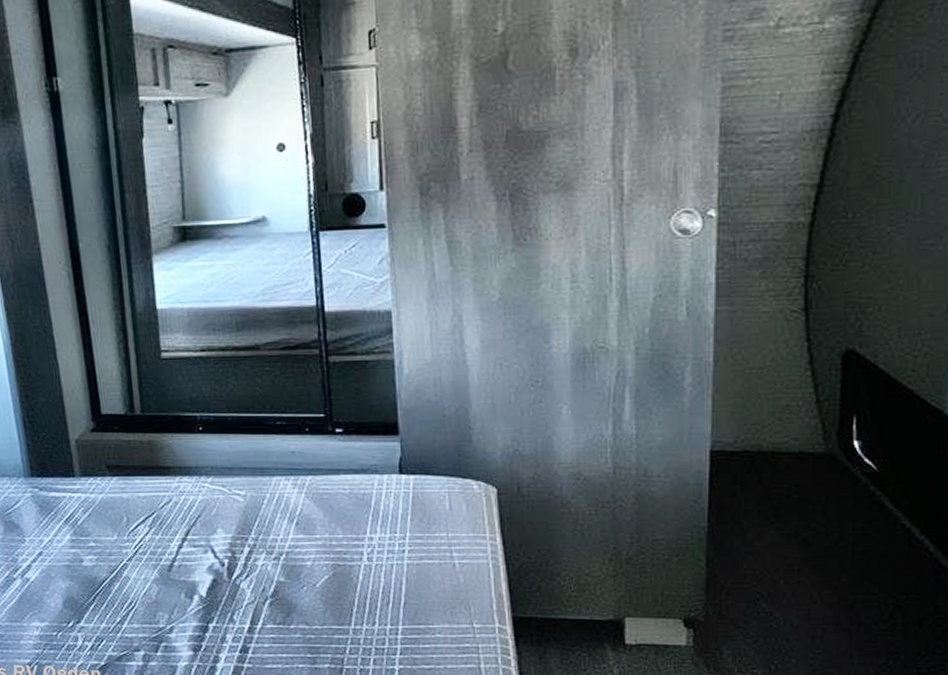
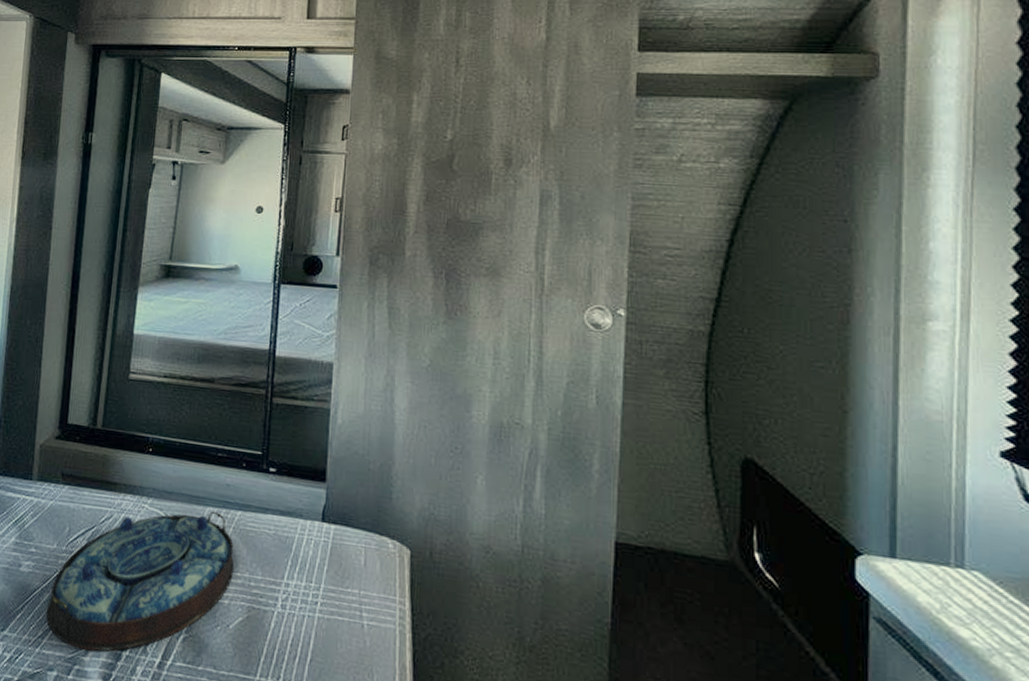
serving tray: none [119,480,313,628] -> present [46,511,235,652]

